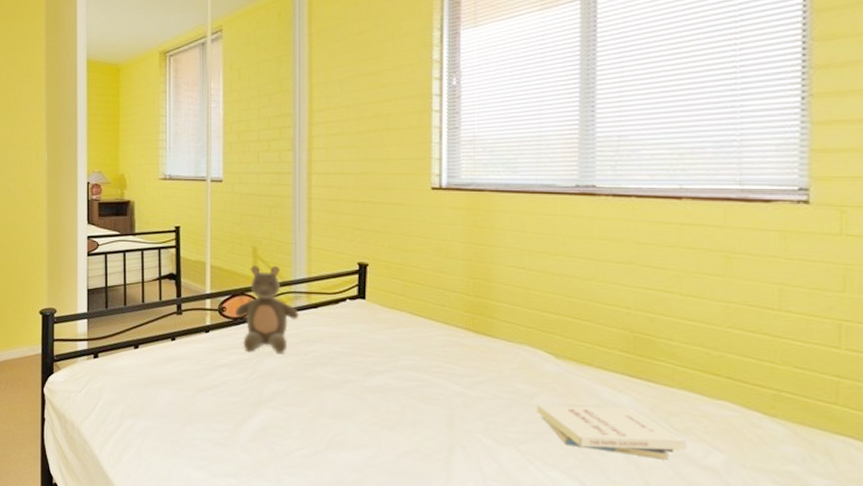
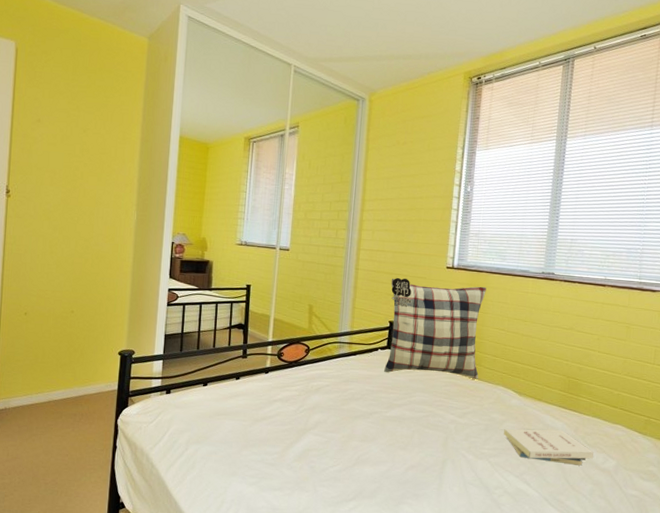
stuffed bear: present [235,264,299,353] -> none [291,319,342,391]
cushion: none [356,205,492,337] -> present [384,277,486,380]

